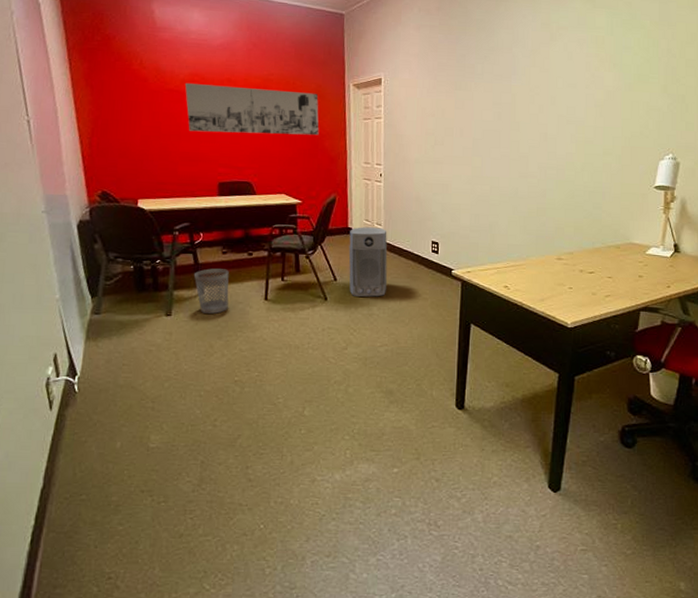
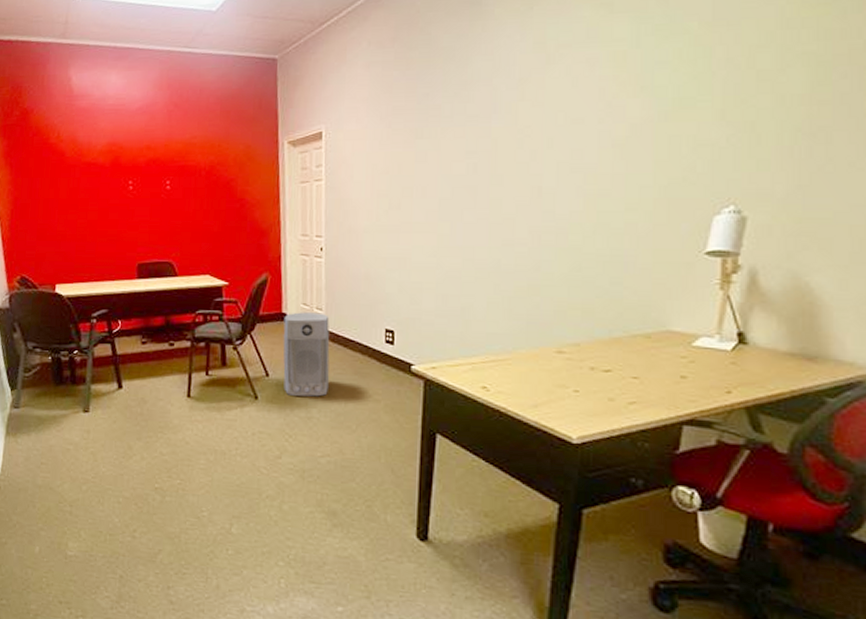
wall art: present [185,82,319,136] -> none [102,153,249,208]
wastebasket: present [194,268,229,314] -> none [112,360,149,411]

